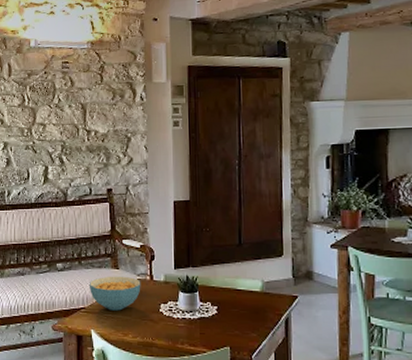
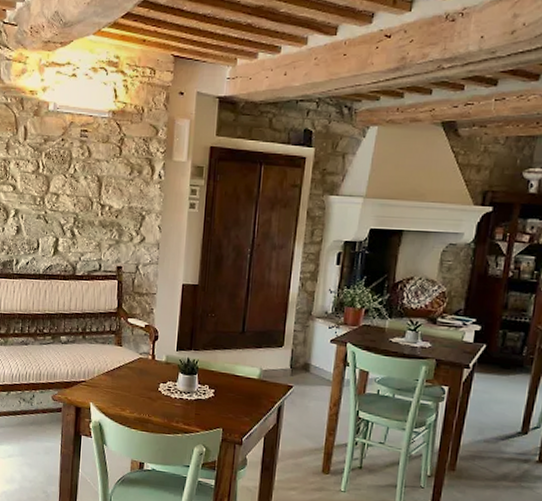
cereal bowl: present [90,276,141,311] -> none [92,352,143,387]

